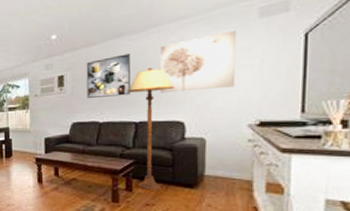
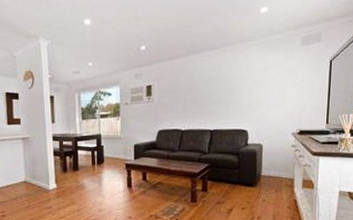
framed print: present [86,54,130,98] -> none [171,68,207,107]
floor lamp: present [127,68,175,191] -> none [205,82,242,191]
wall art: present [159,30,237,93] -> none [230,54,286,105]

